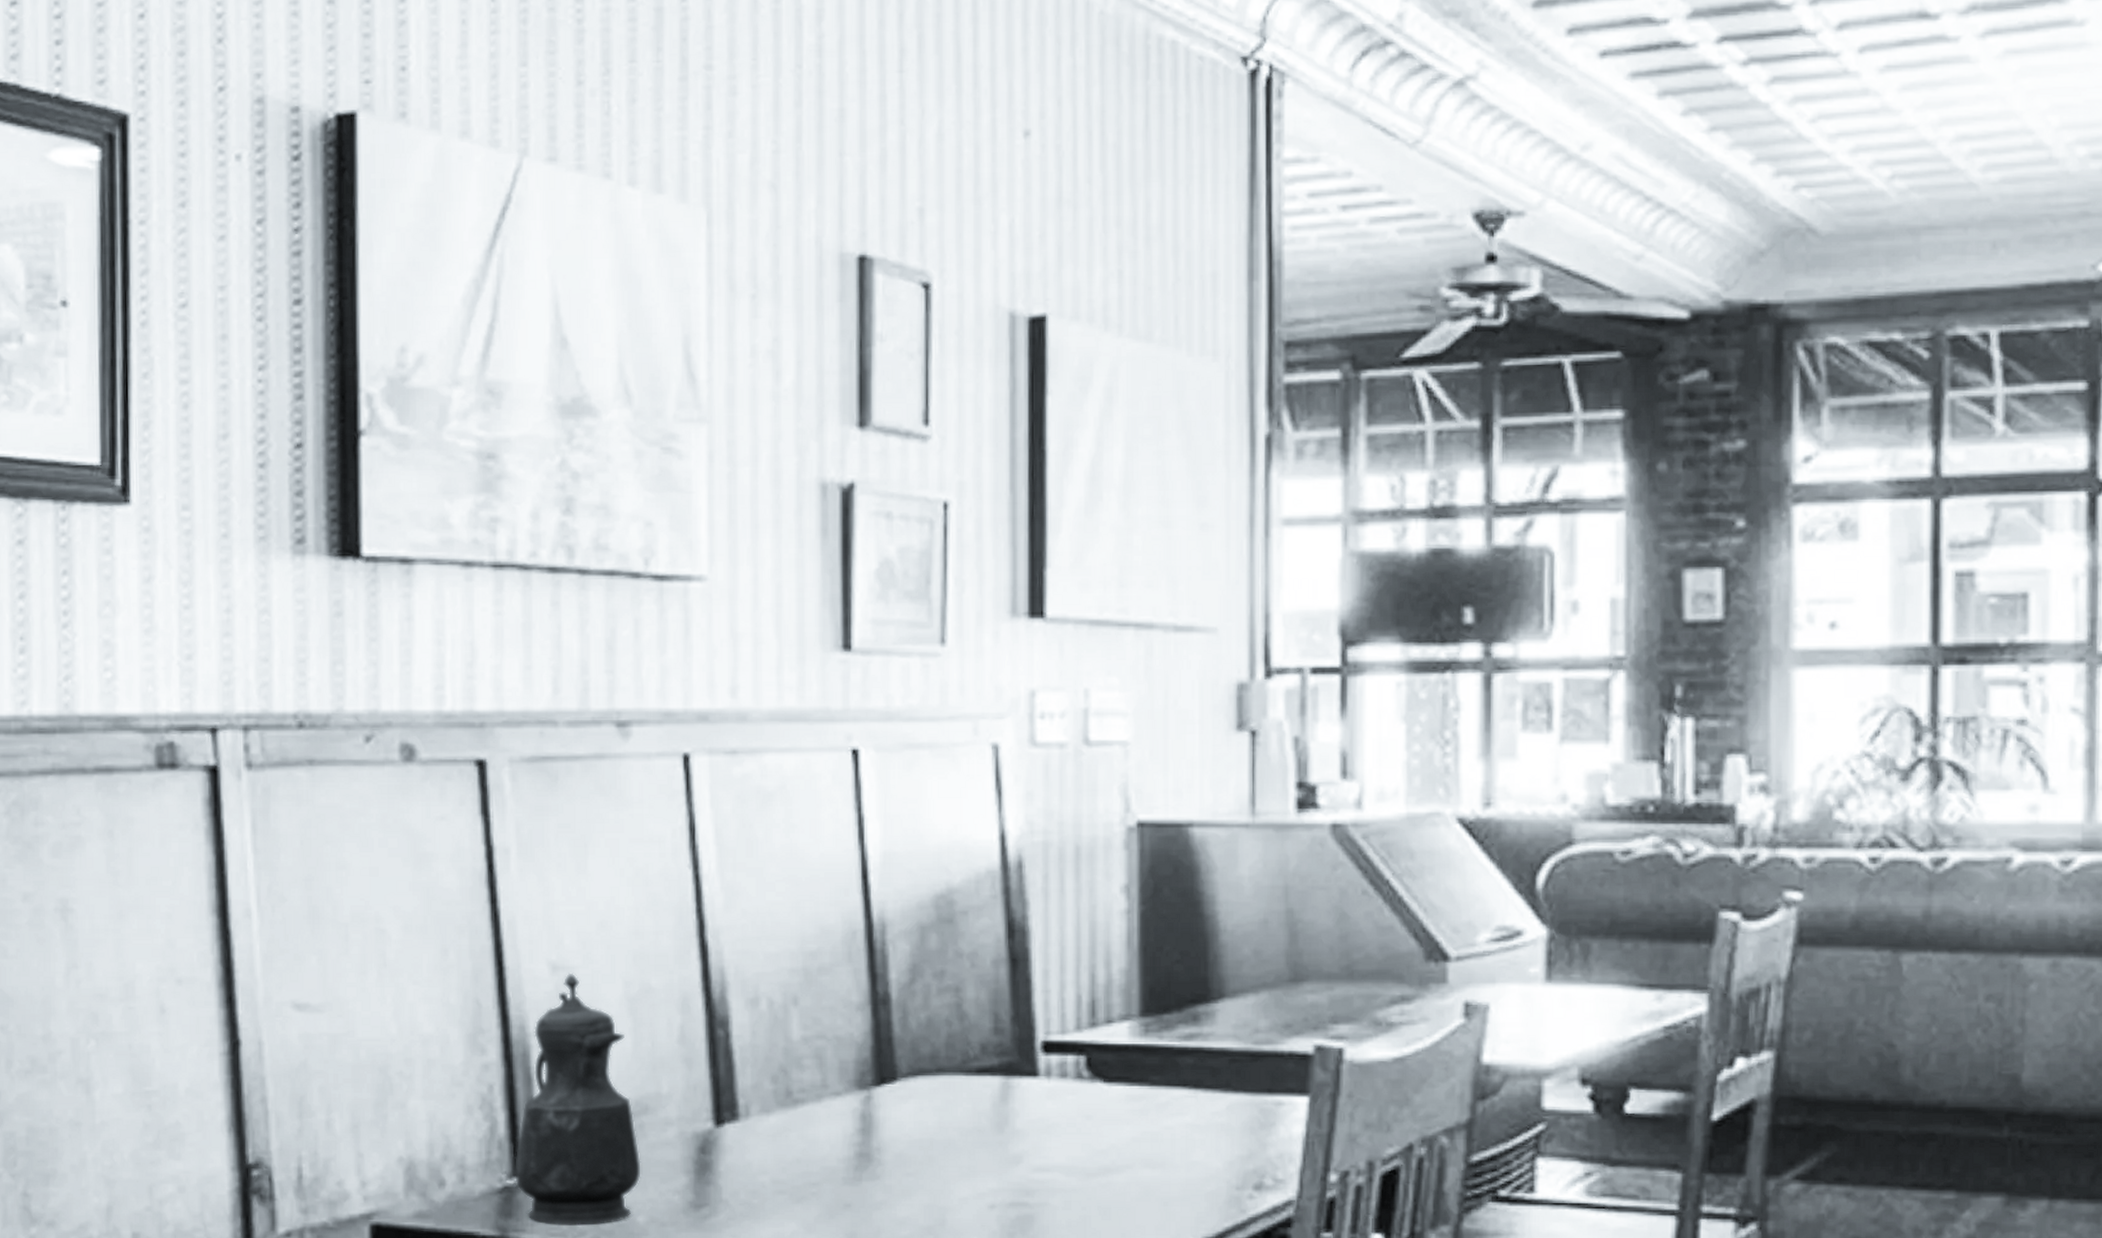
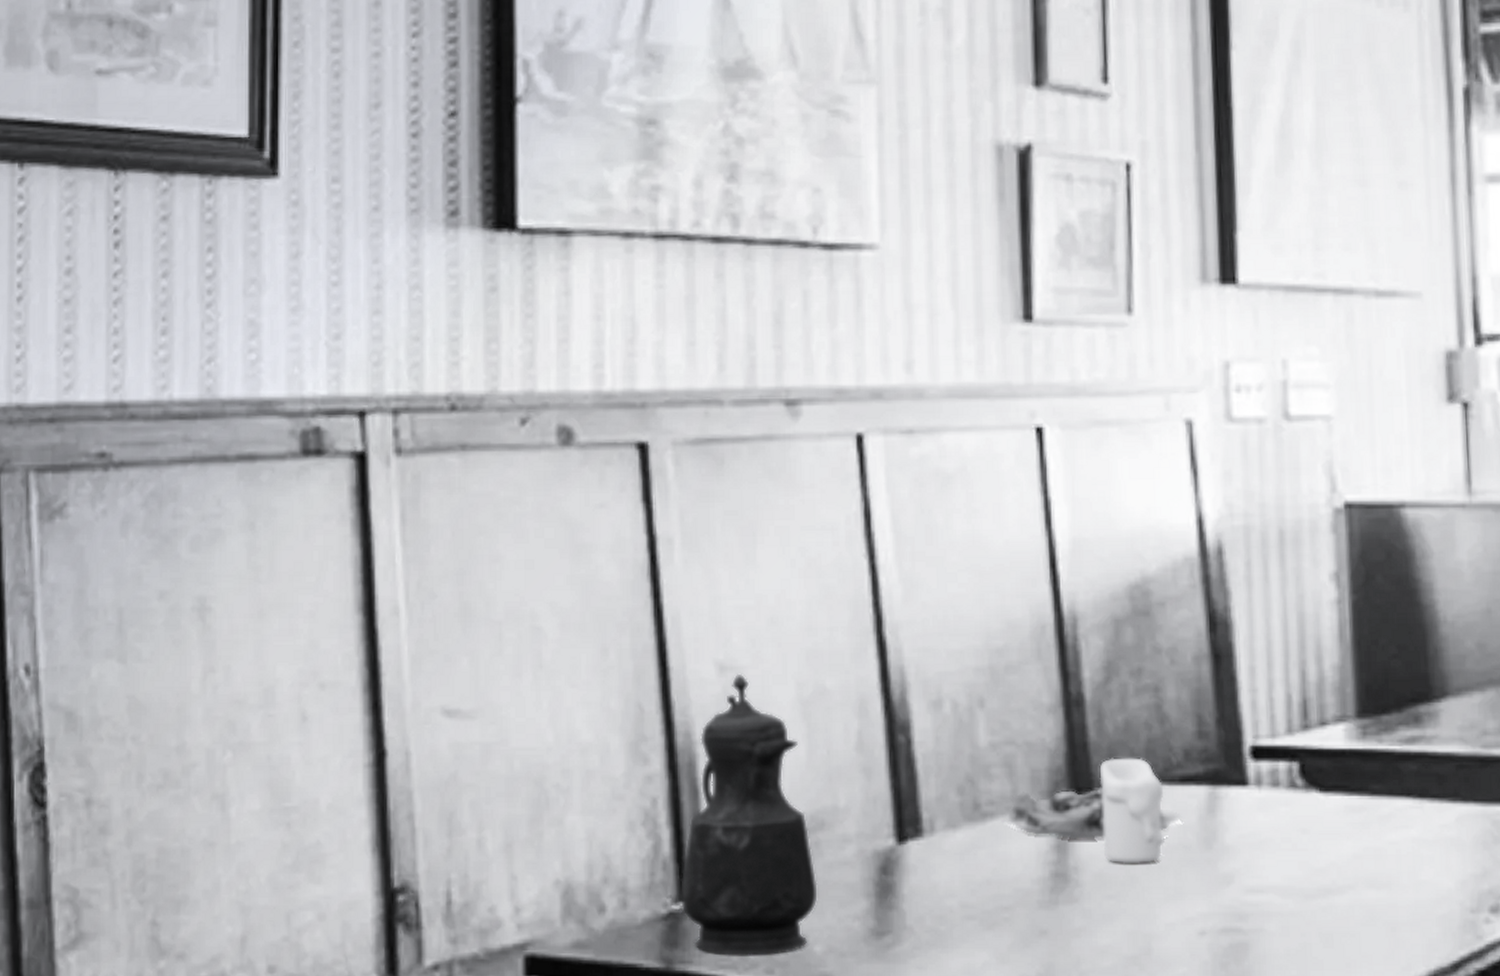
salad plate: none [813,1079,978,1124] -> present [1003,789,1183,839]
candle: none [902,1051,960,1146] -> present [1099,758,1165,864]

